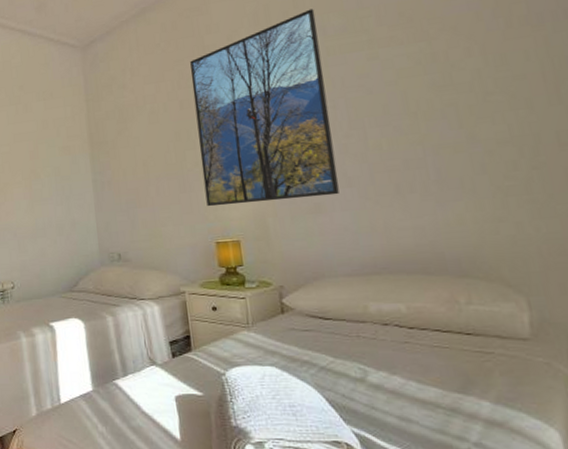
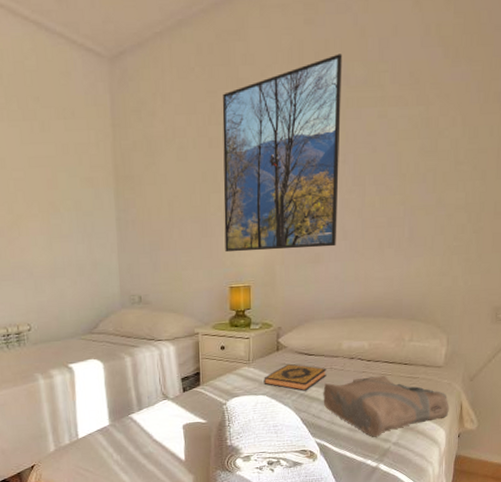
hardback book: none [269,330,354,364] -> present [264,364,327,391]
tote bag: none [351,348,558,432] -> present [323,376,449,437]

